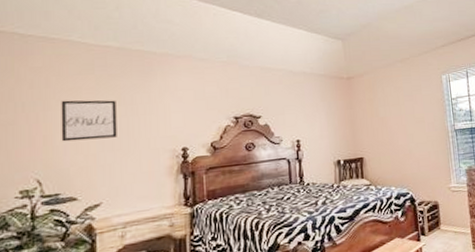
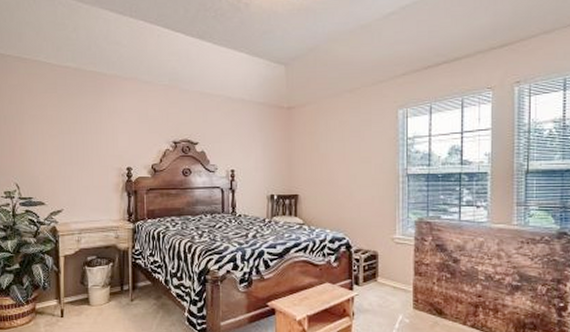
wall art: present [61,100,117,142] -> none [32,116,75,153]

